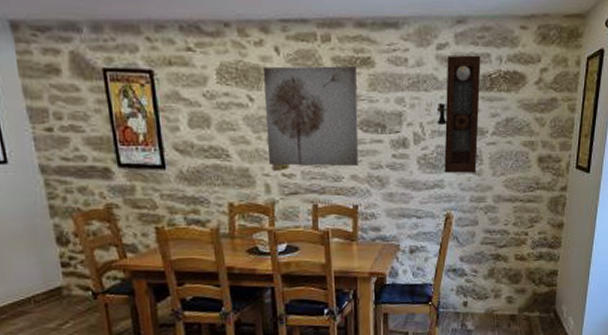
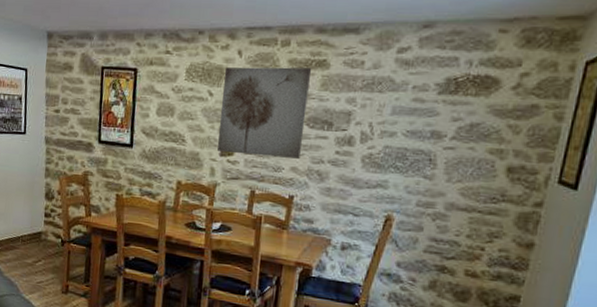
pendulum clock: present [436,55,481,174] -> none [388,58,447,177]

